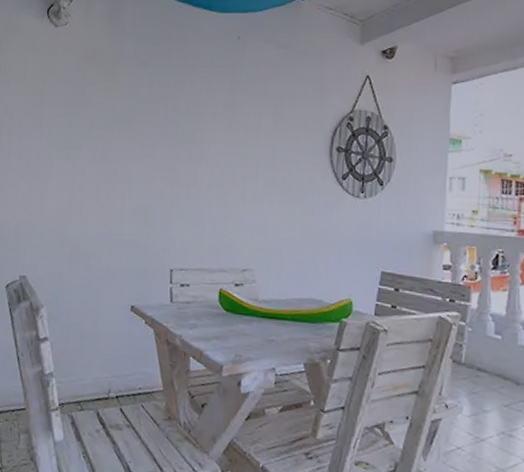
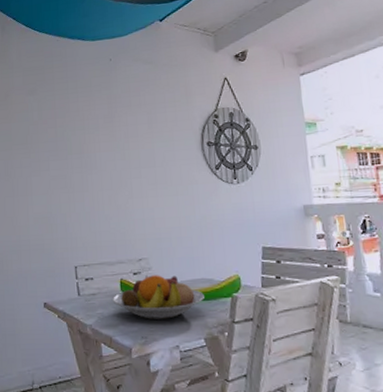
fruit bowl: none [208,288,310,339] -> present [113,275,204,319]

